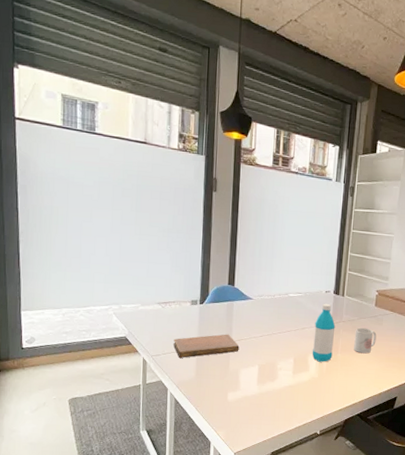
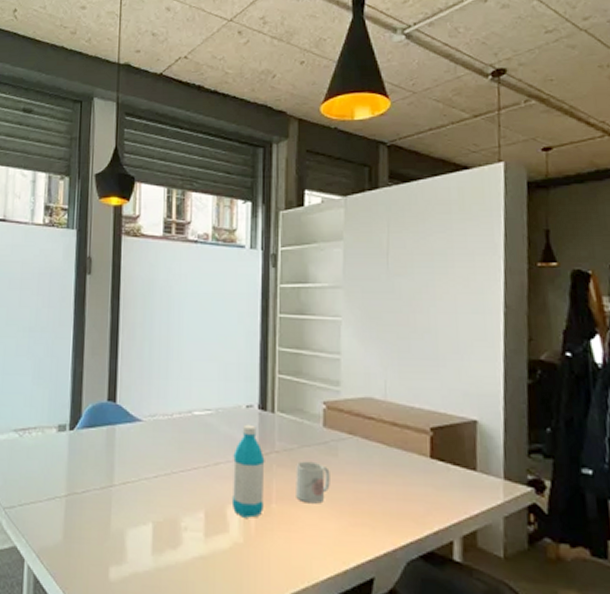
notebook: present [172,334,240,358] -> none [32,474,125,511]

